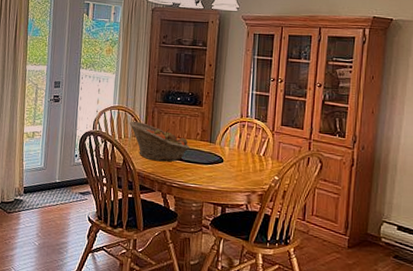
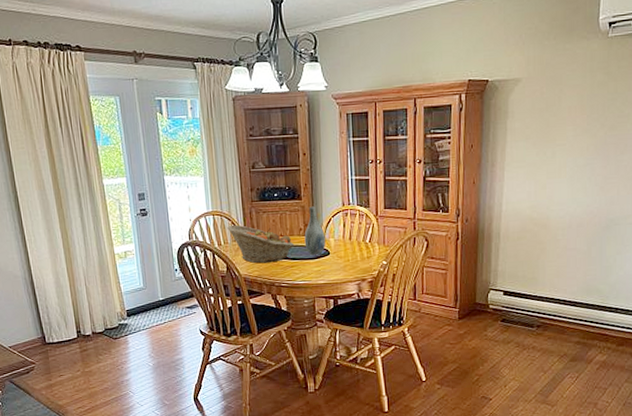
vase: none [200,114,221,160] -> present [304,206,326,254]

